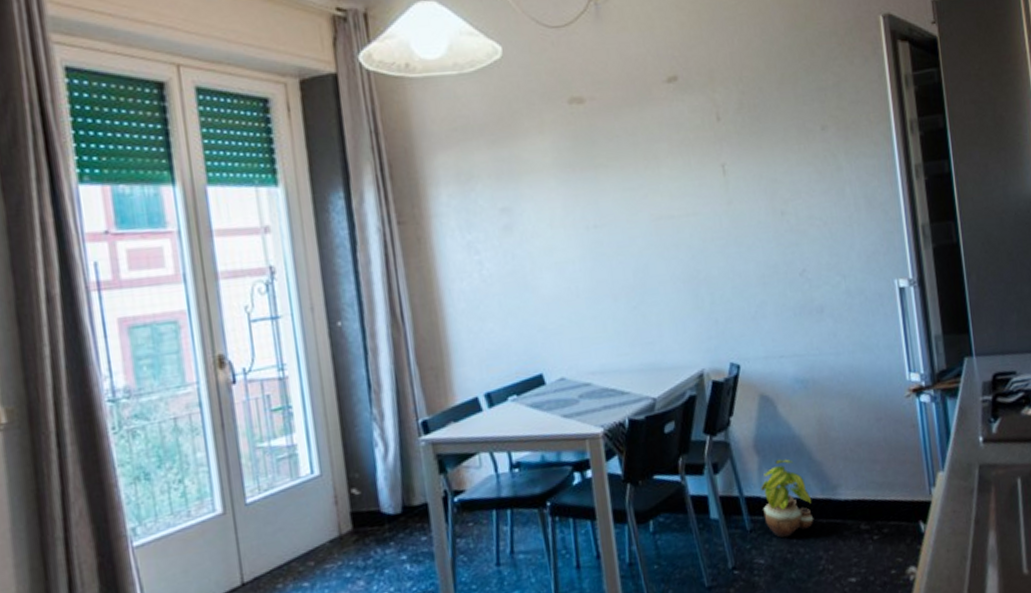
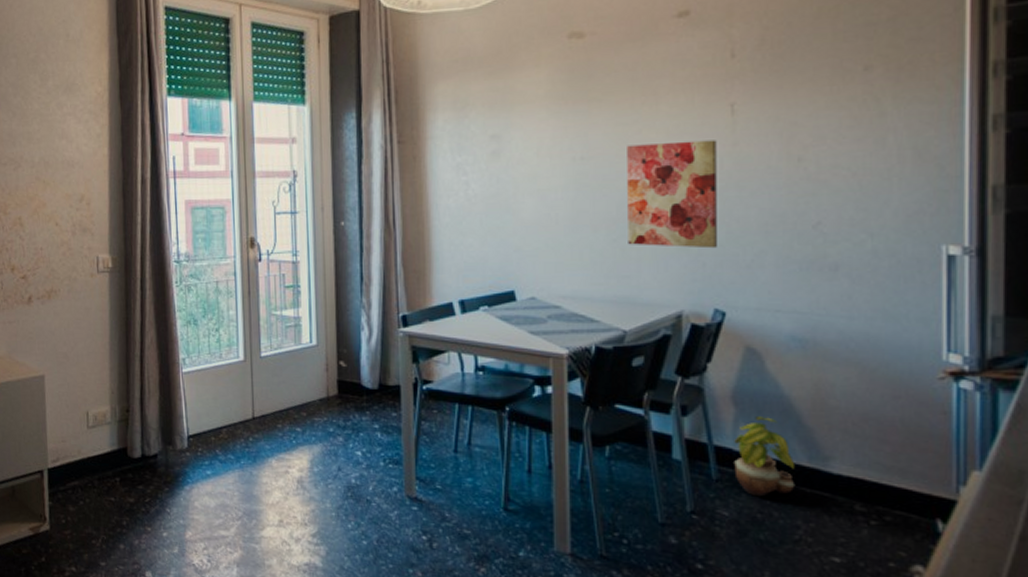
wall art: none [636,199,726,311] -> present [627,140,717,249]

